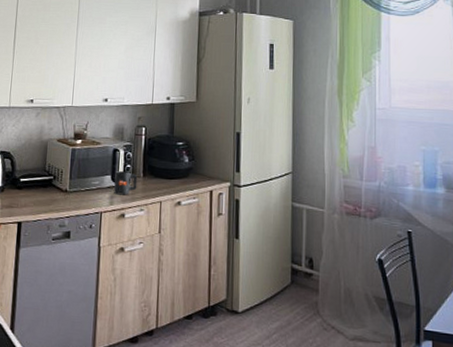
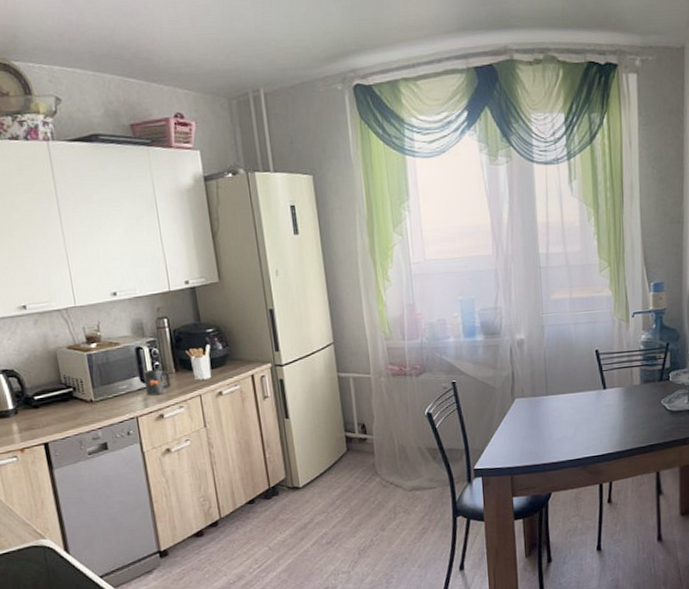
utensil holder: none [155,156,179,188] -> present [186,344,212,381]

